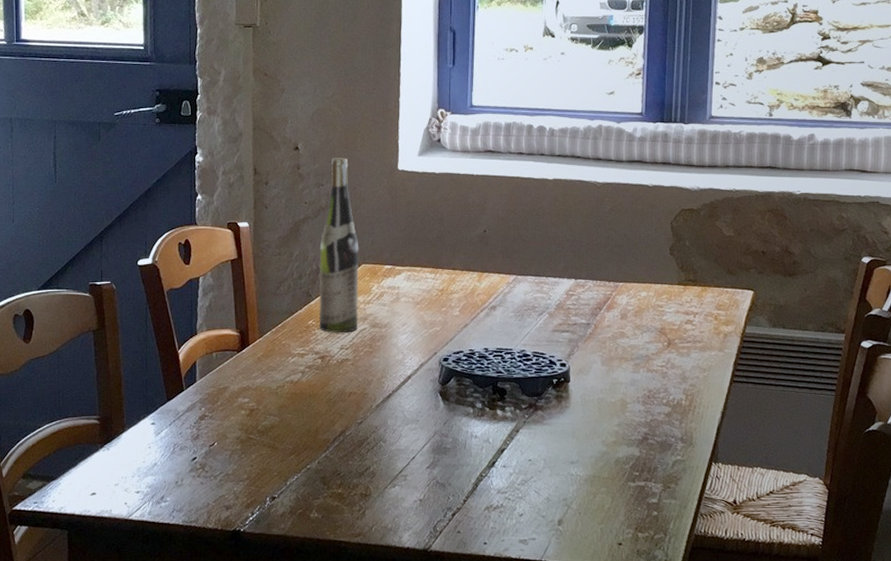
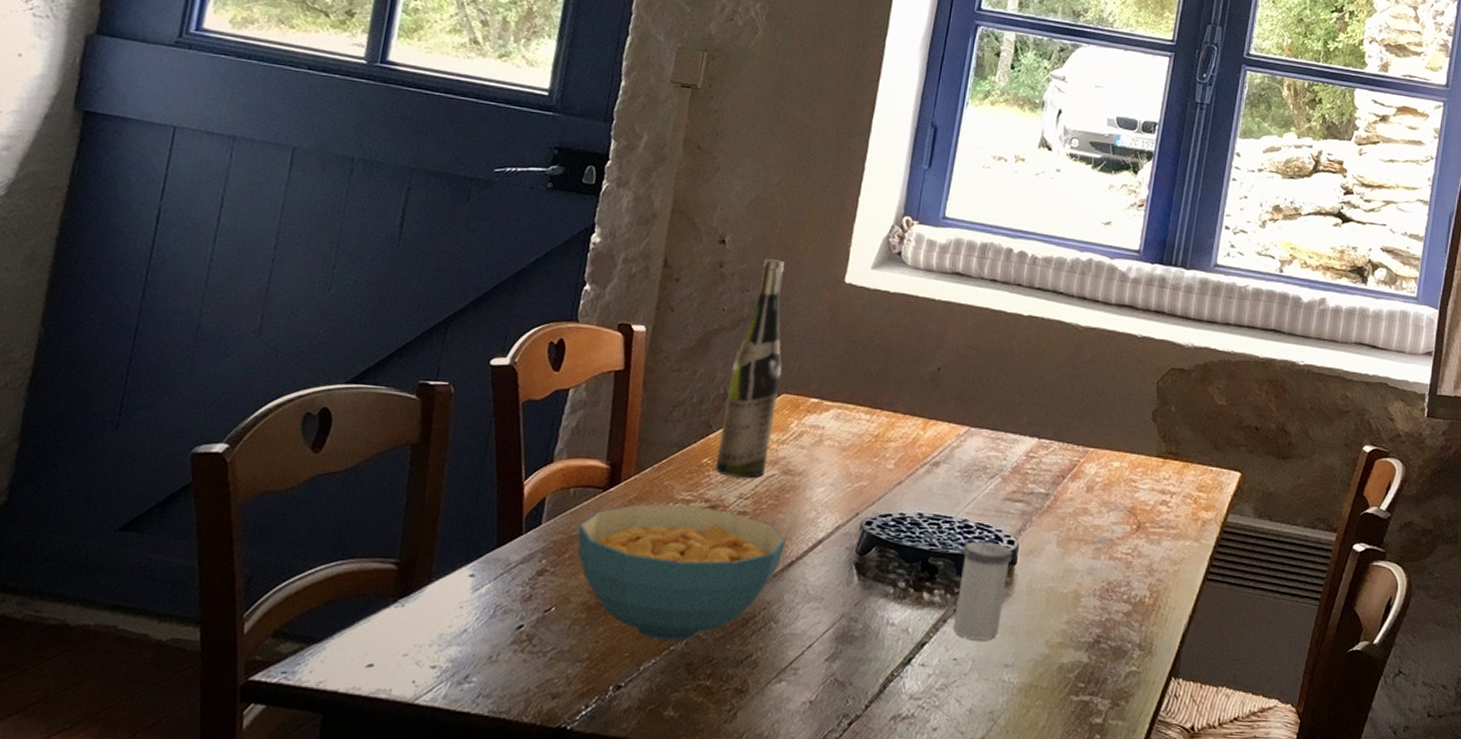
cereal bowl: none [223,358,382,462] -> present [577,504,786,641]
salt shaker: none [524,366,566,444] -> present [952,541,1013,640]

